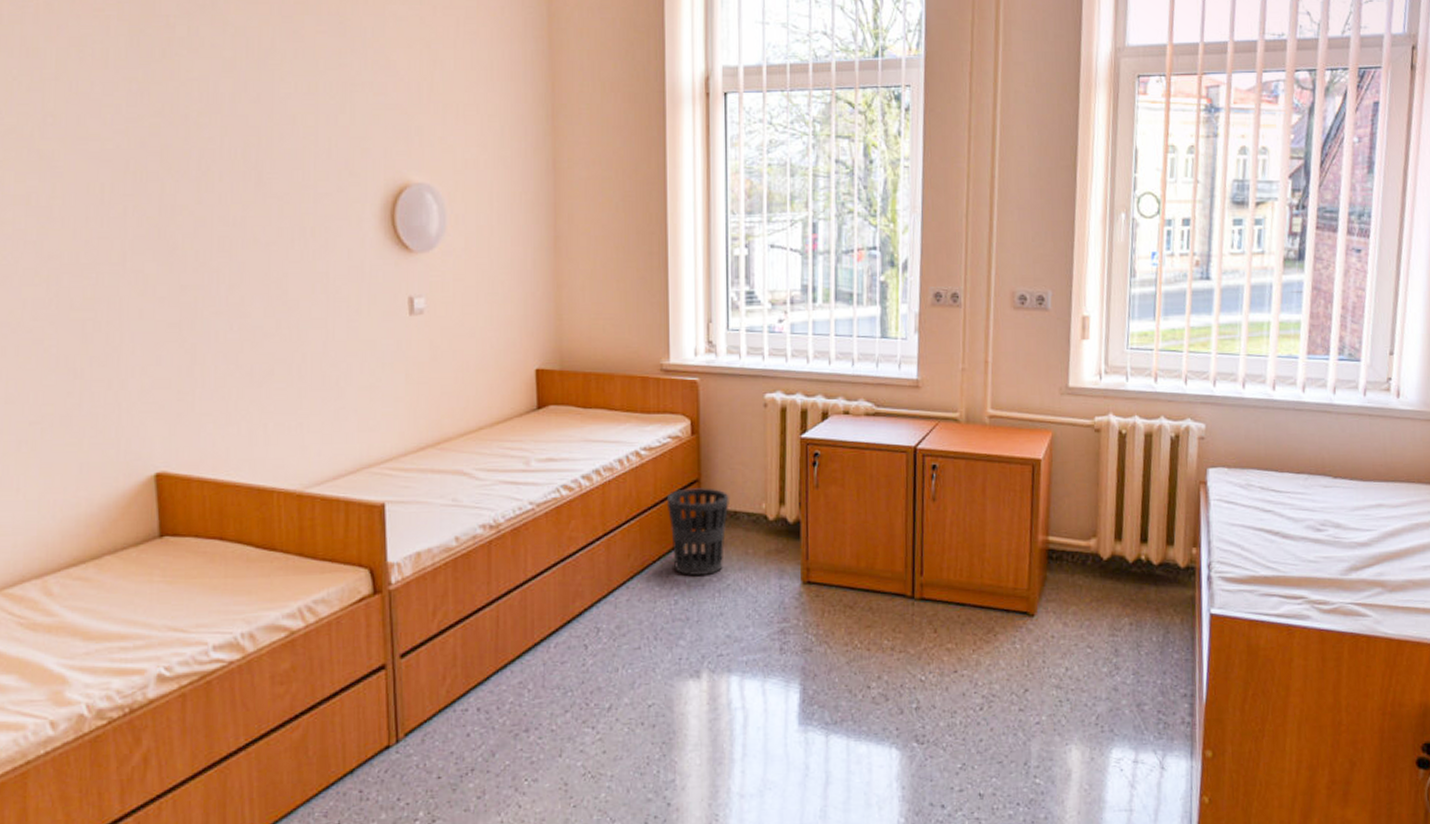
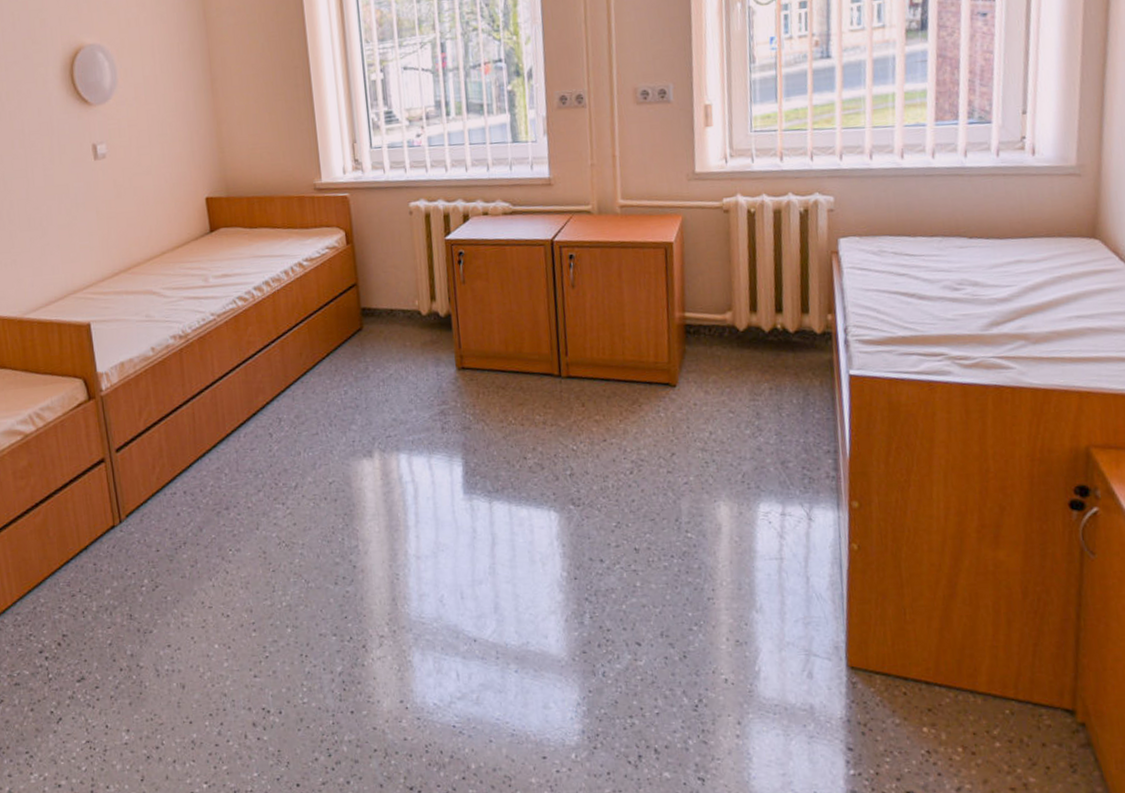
wastebasket: present [666,488,729,576] -> none [329,290,386,369]

